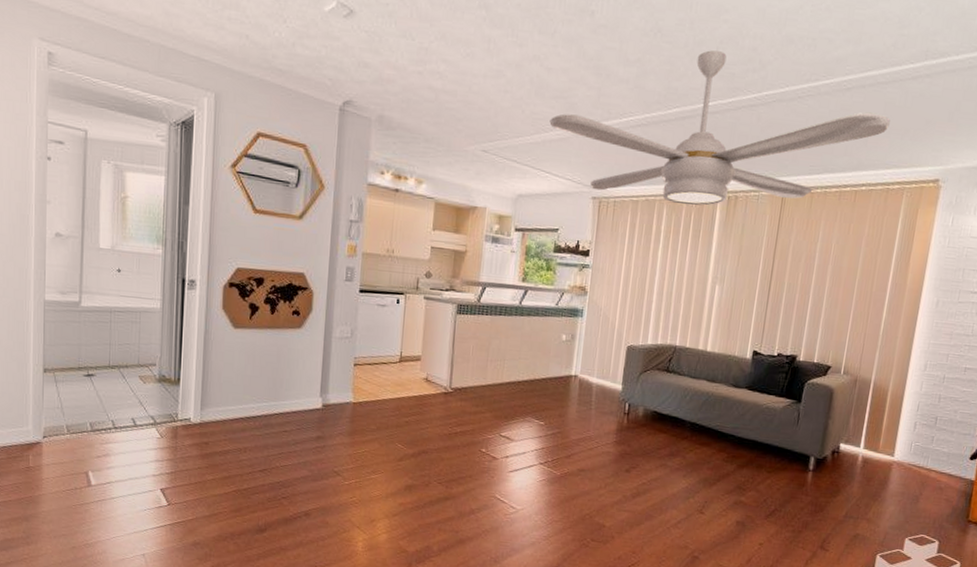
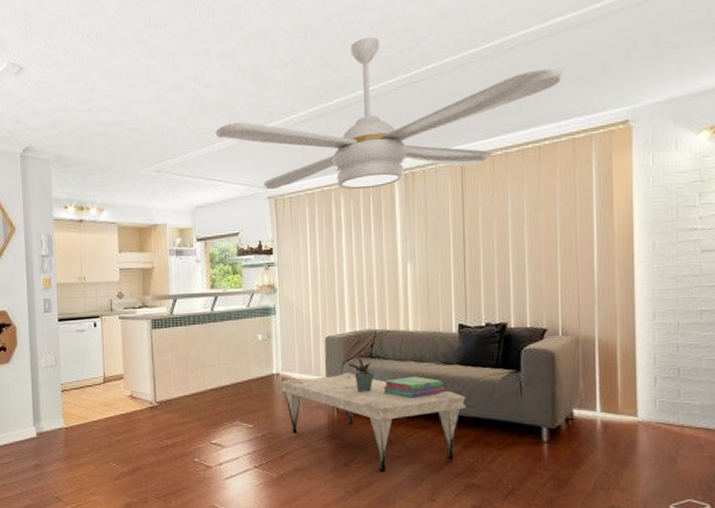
coffee table: none [576,382,748,482] -> present [281,373,466,472]
potted plant: none [645,369,667,405] -> present [349,357,374,392]
stack of books: none [674,394,731,416] -> present [384,376,445,398]

